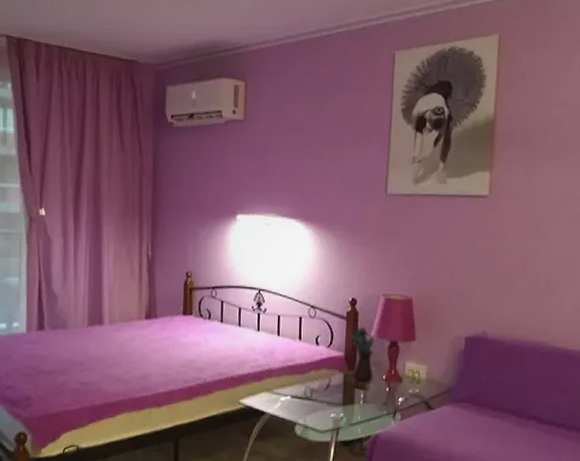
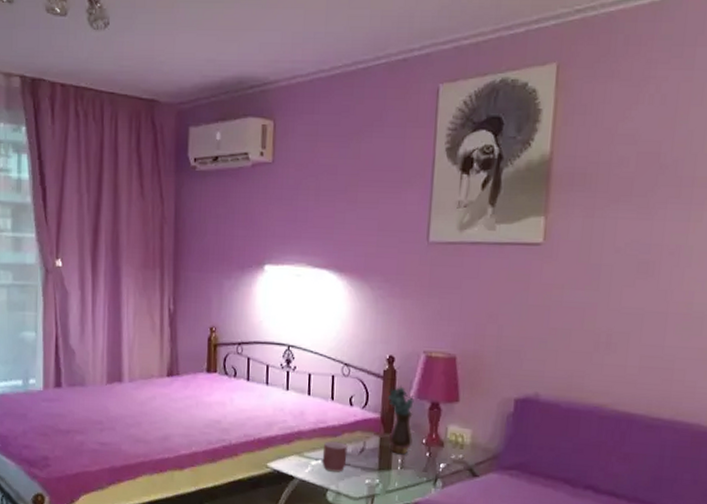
mug: none [290,378,314,407] -> present [322,441,348,472]

